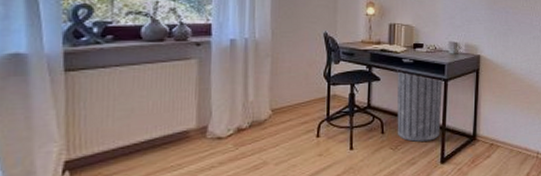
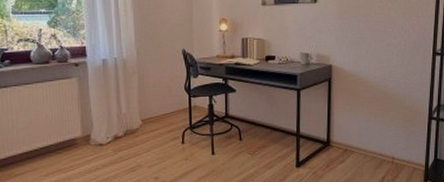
trash can: present [397,59,443,142] -> none [251,71,296,148]

